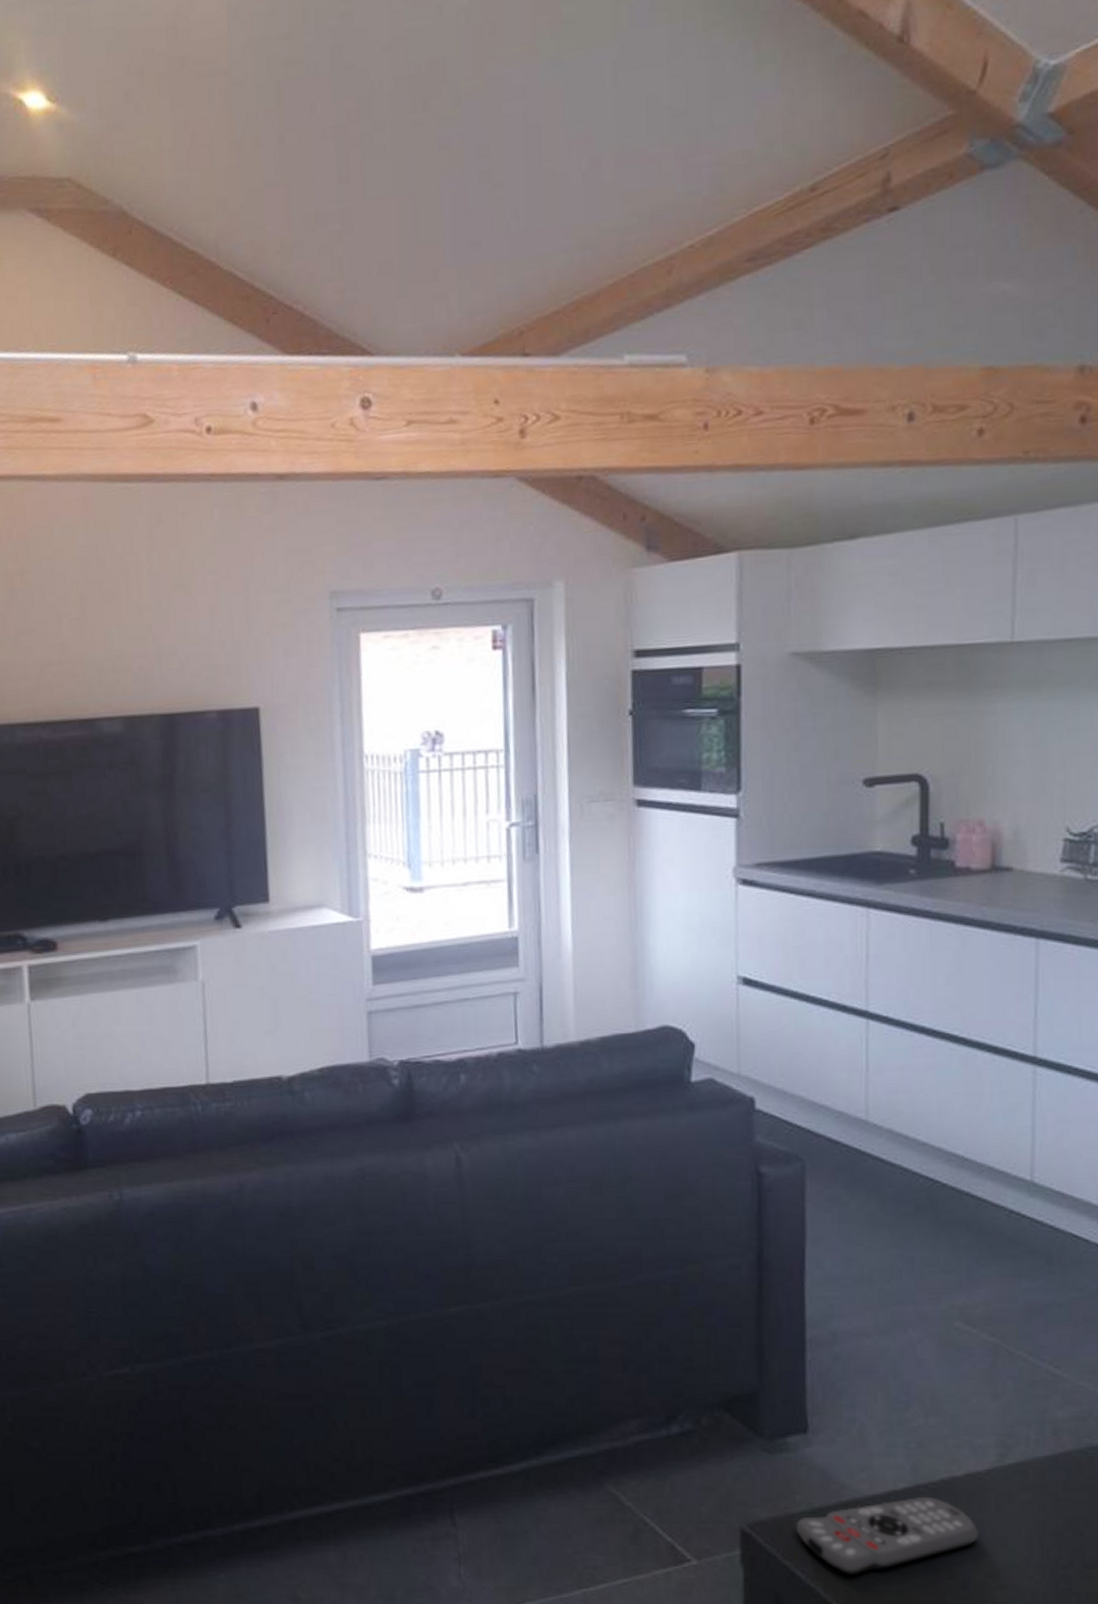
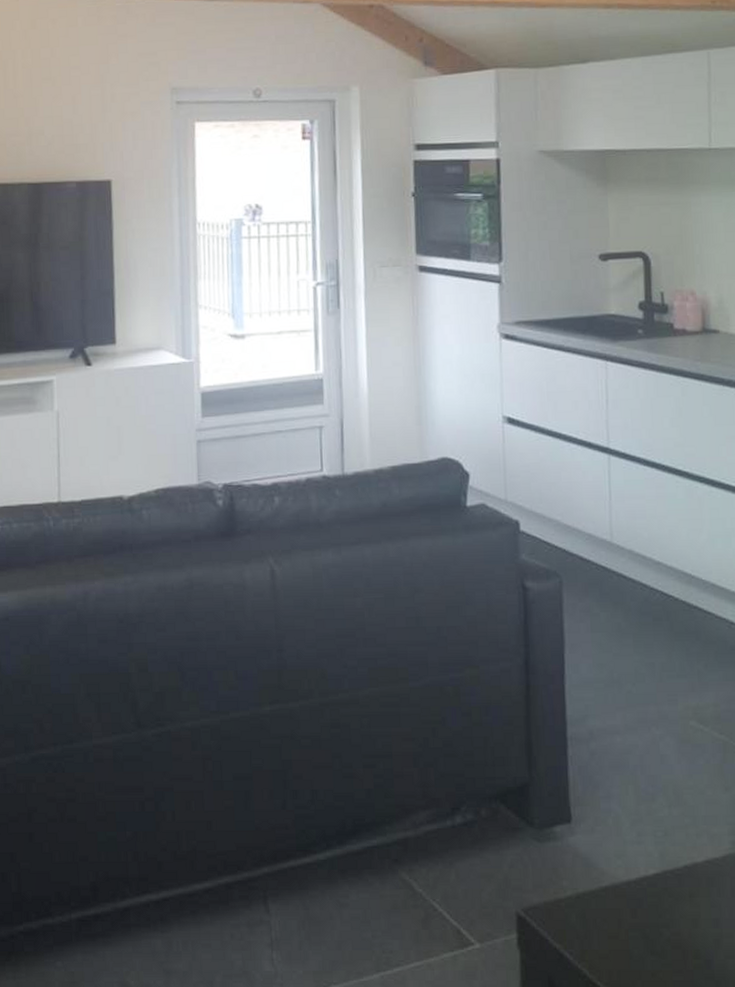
remote control: present [796,1497,978,1575] -> none [563,882,718,956]

